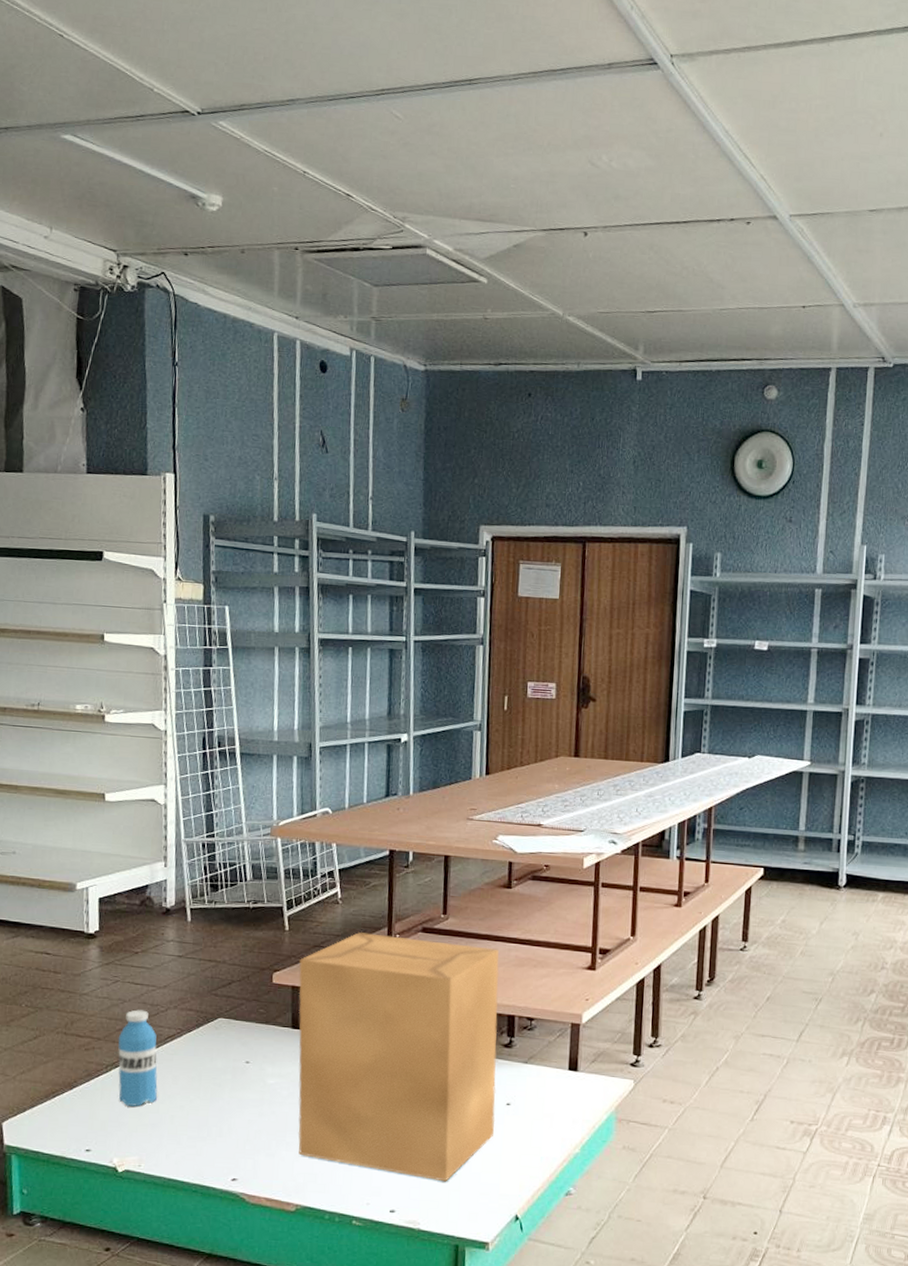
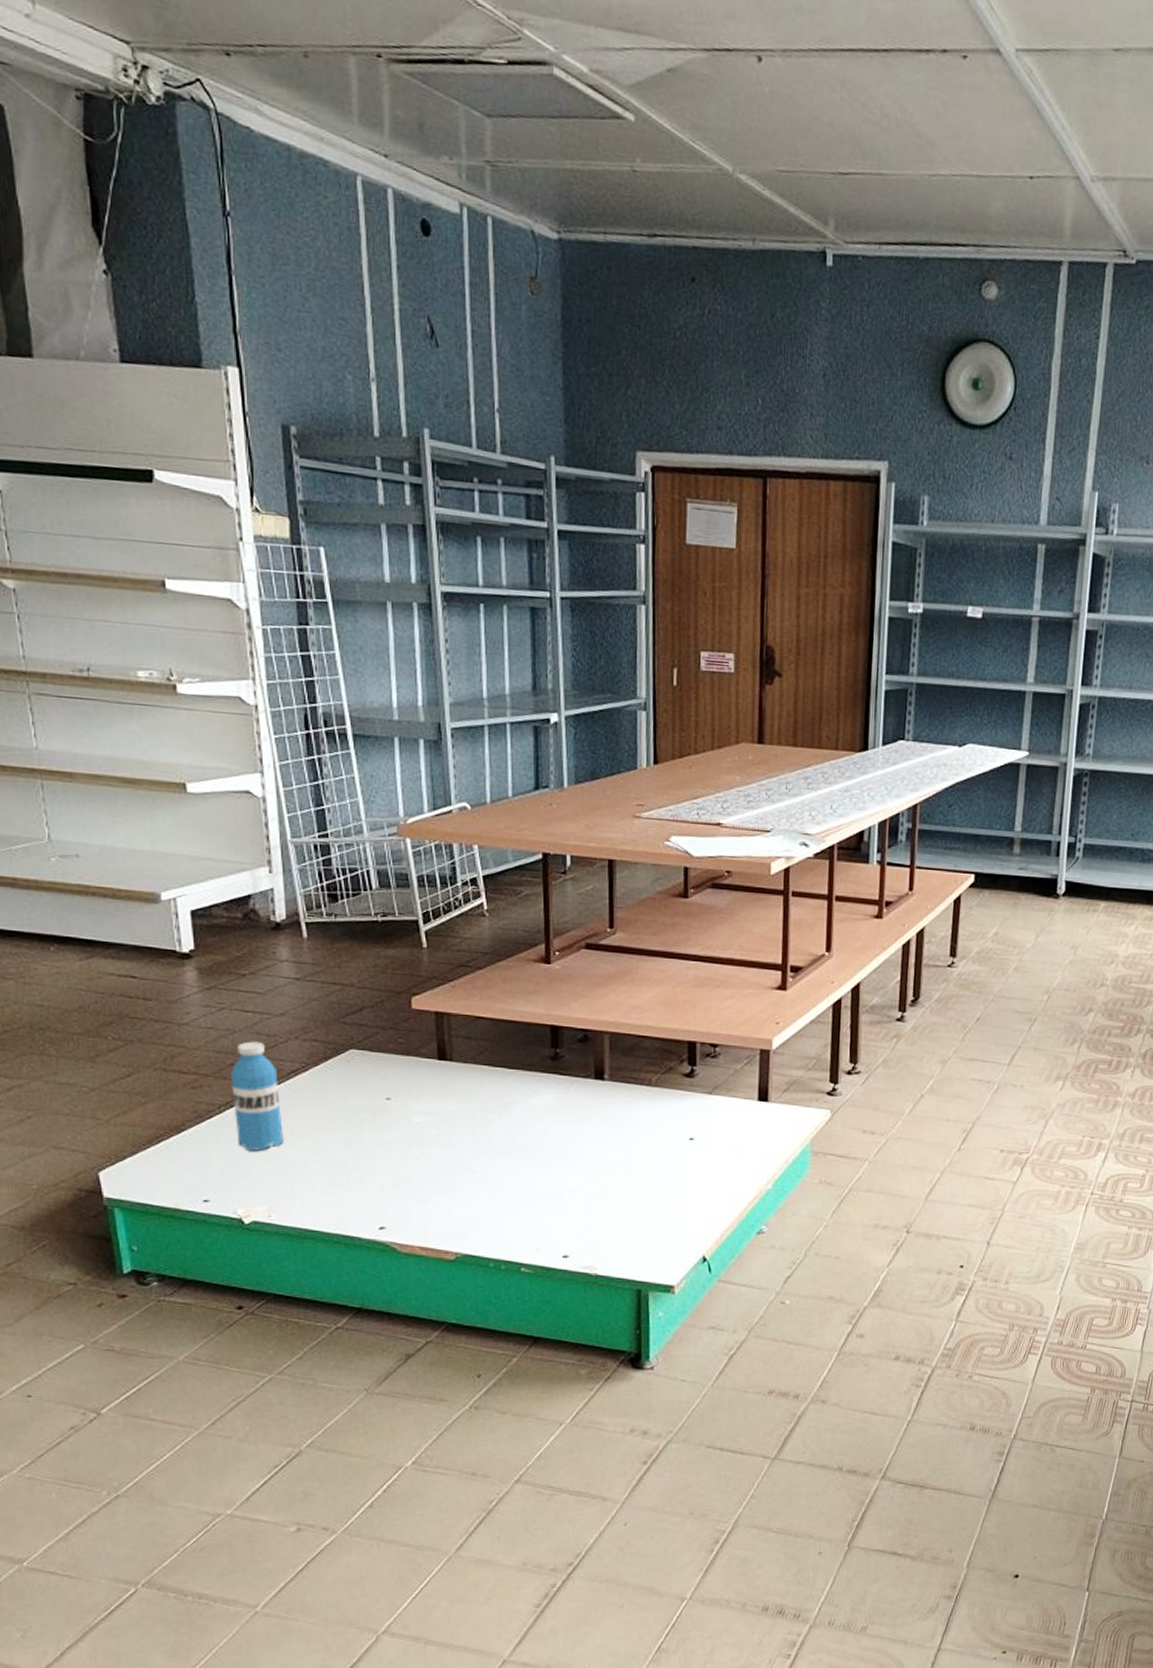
cardboard box: present [298,932,499,1182] -> none [442,949,678,1224]

